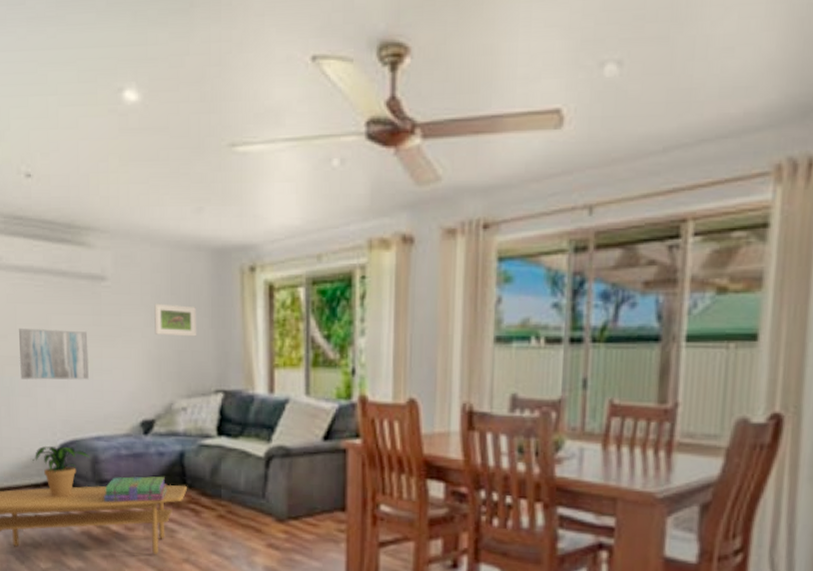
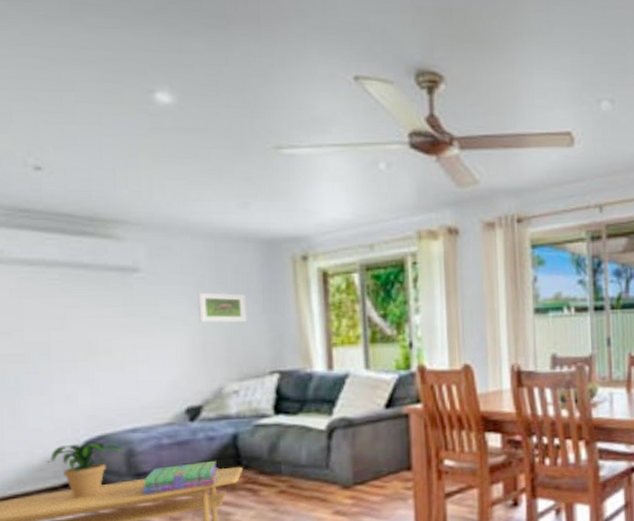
wall art: present [18,328,89,381] -> none [26,322,120,378]

